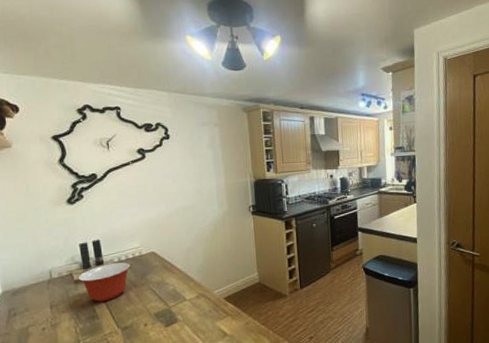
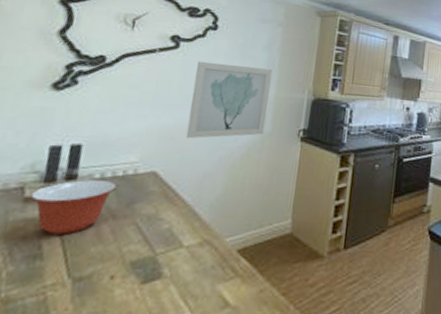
wall art: none [161,163,223,225] -> present [186,61,273,139]

